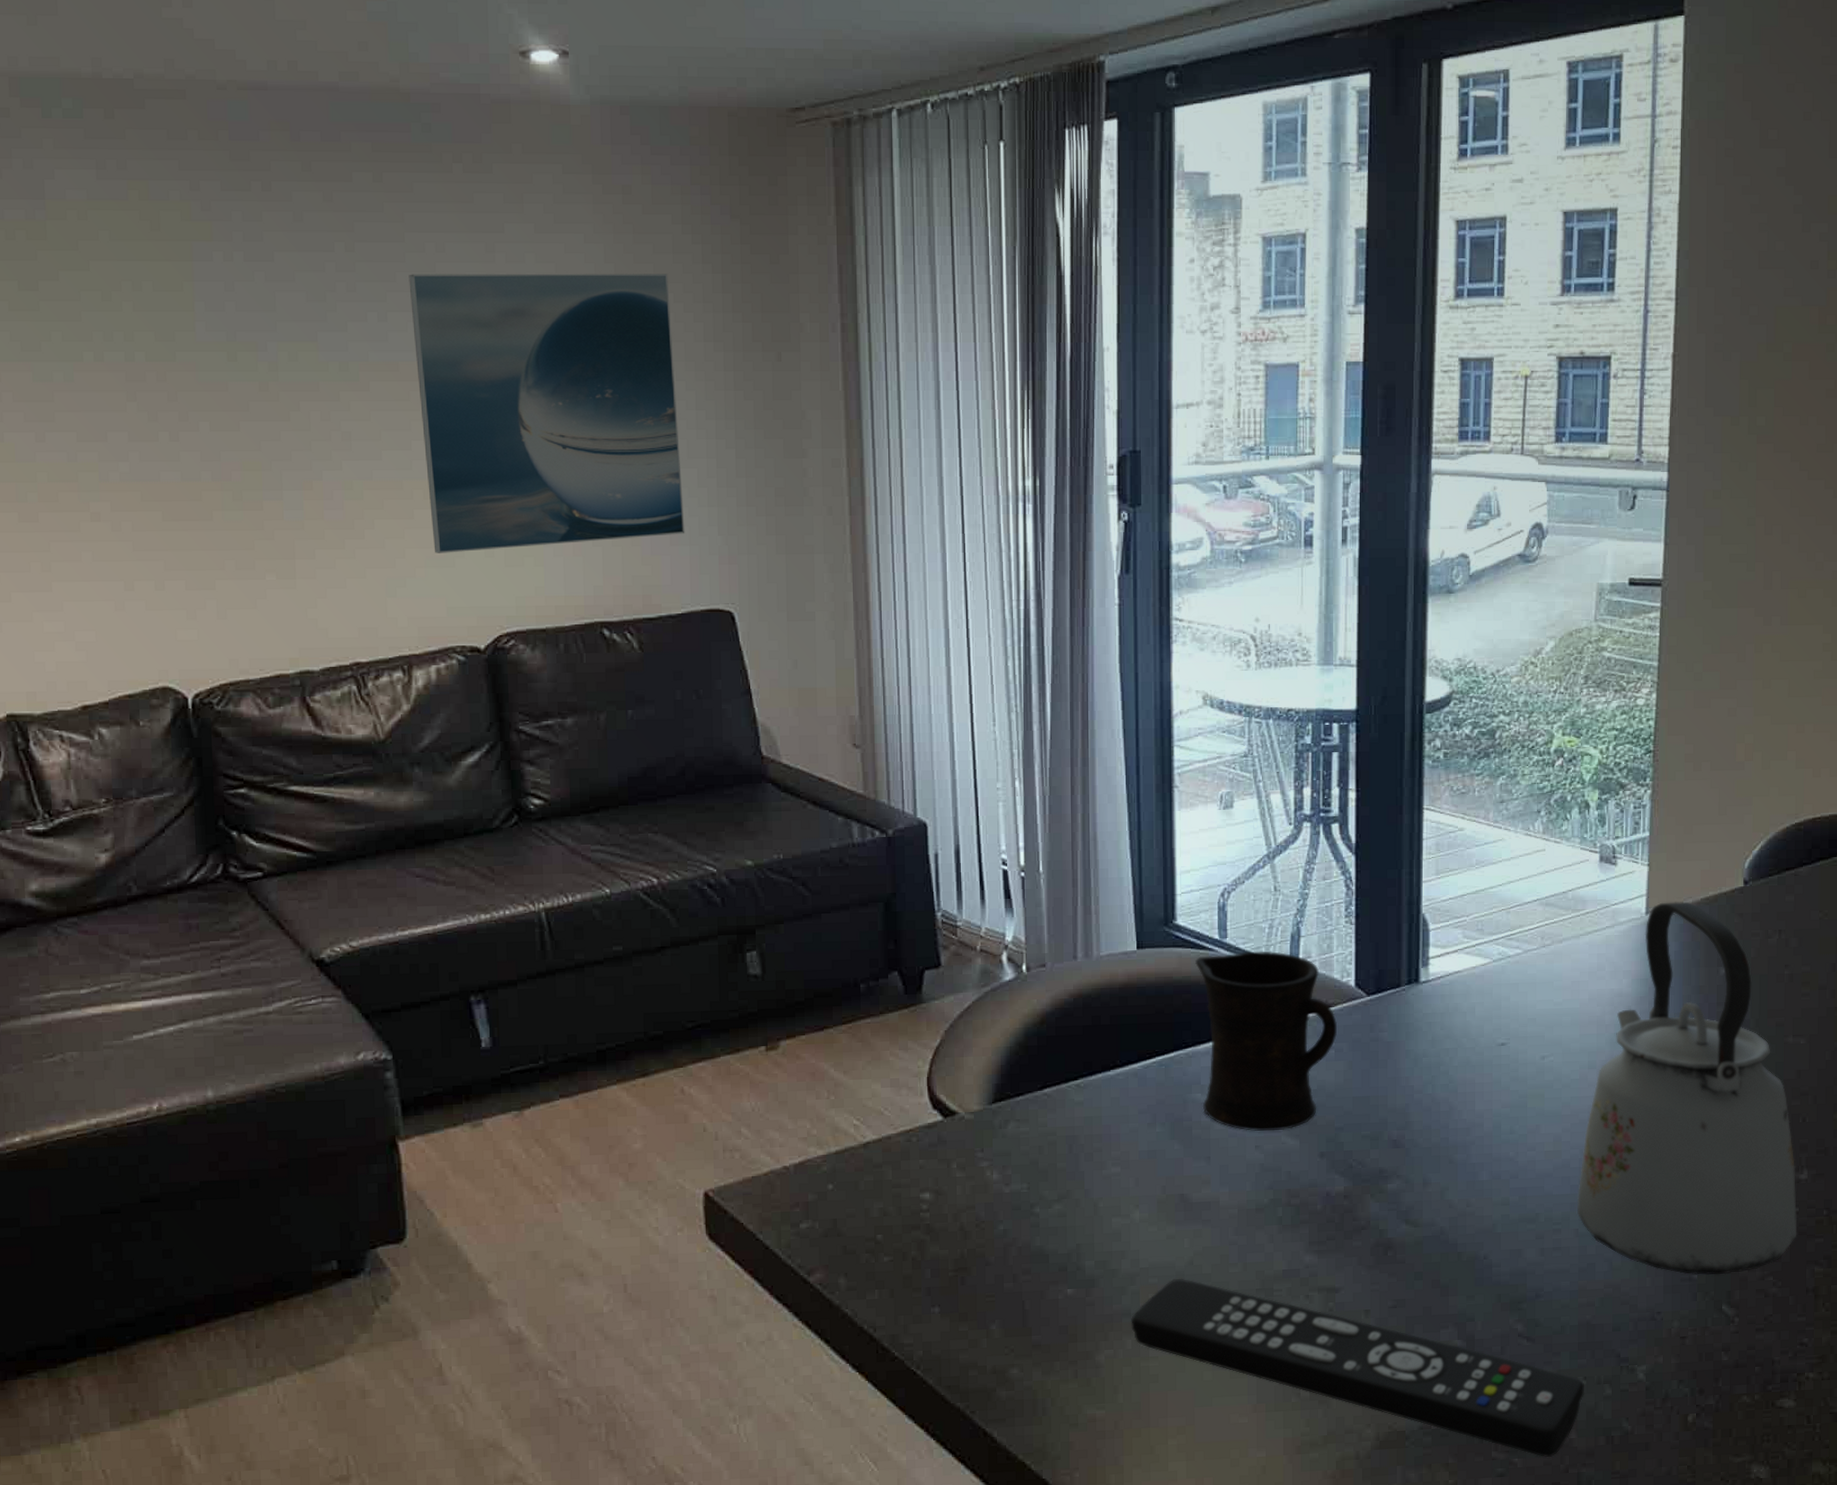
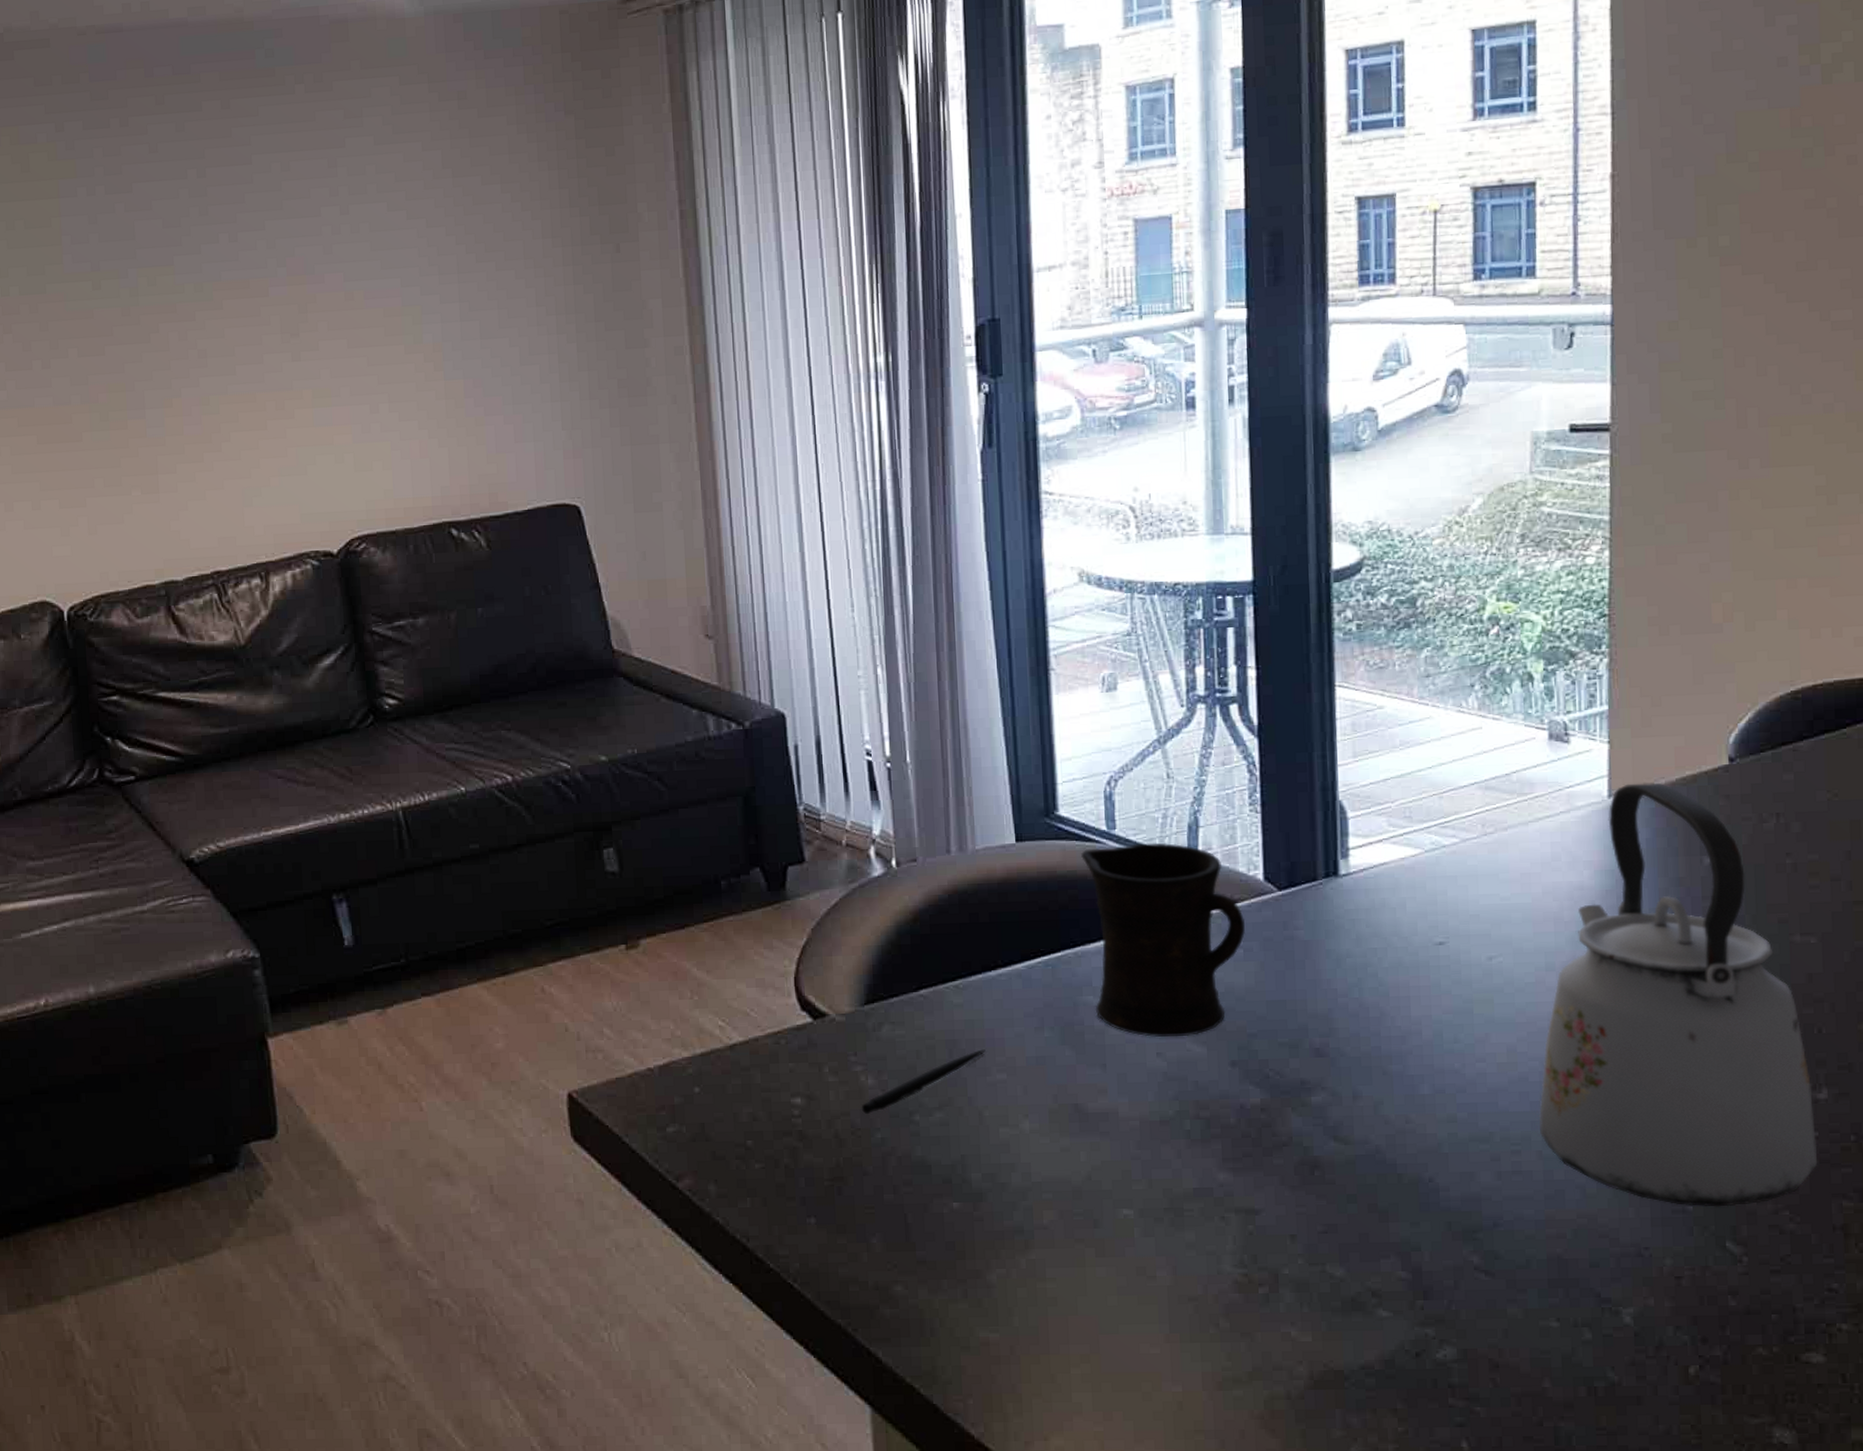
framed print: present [408,273,685,553] -> none [256,174,529,462]
pen: none [985,1144,1102,1208] -> present [861,1049,985,1115]
remote control: present [1131,1278,1585,1457] -> none [1024,1194,1559,1407]

